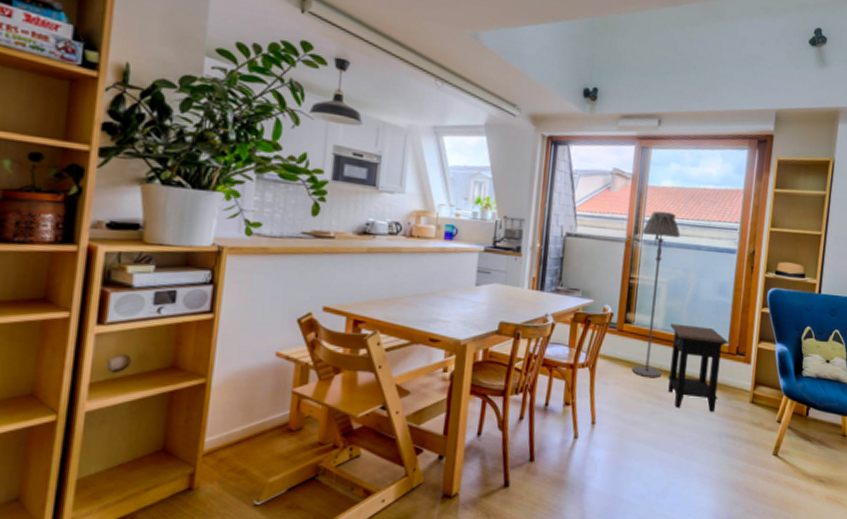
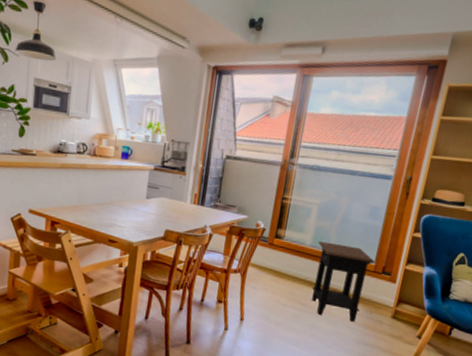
floor lamp: present [631,211,681,379] -> none [279,137,336,288]

